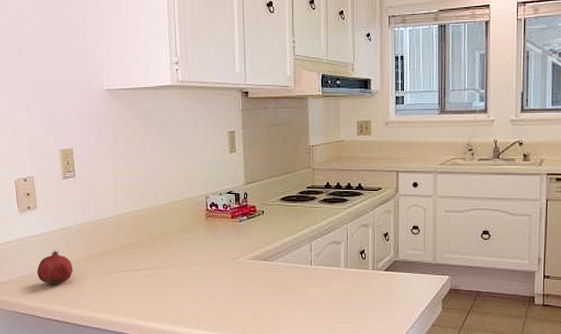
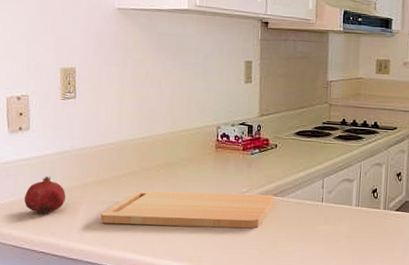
cutting board: none [105,259,264,293] -> present [100,190,274,229]

